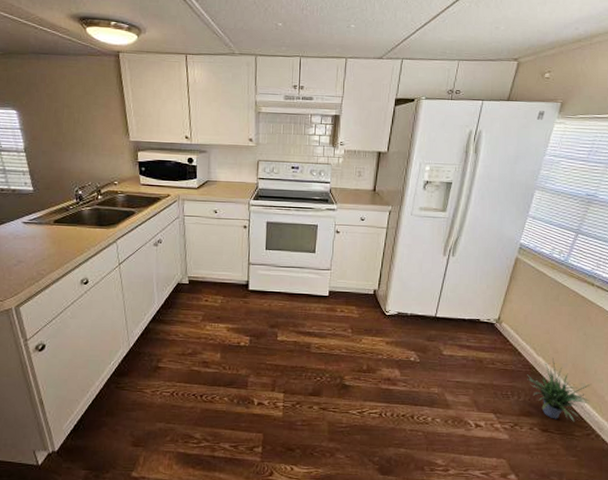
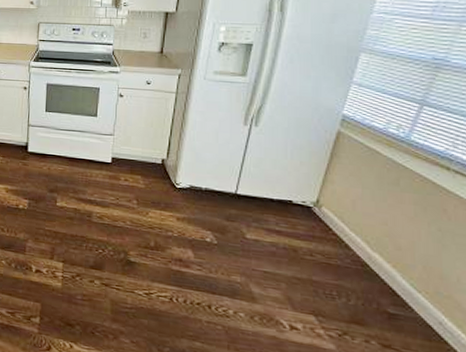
potted plant: present [527,357,592,422] -> none [358,255,454,341]

